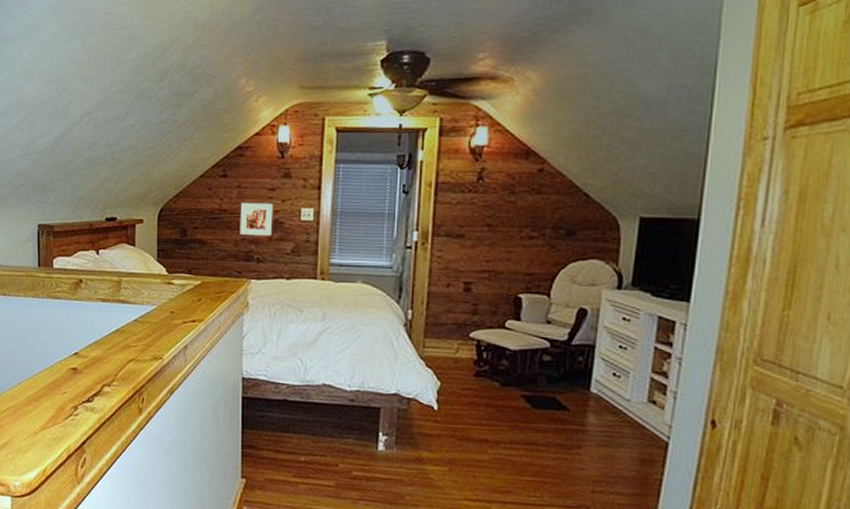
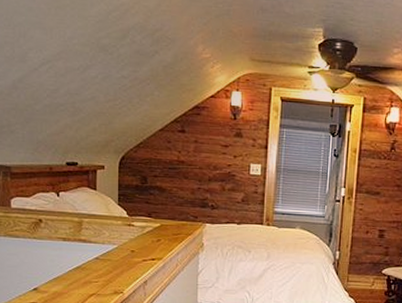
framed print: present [240,202,273,236] -> none [196,155,226,186]

